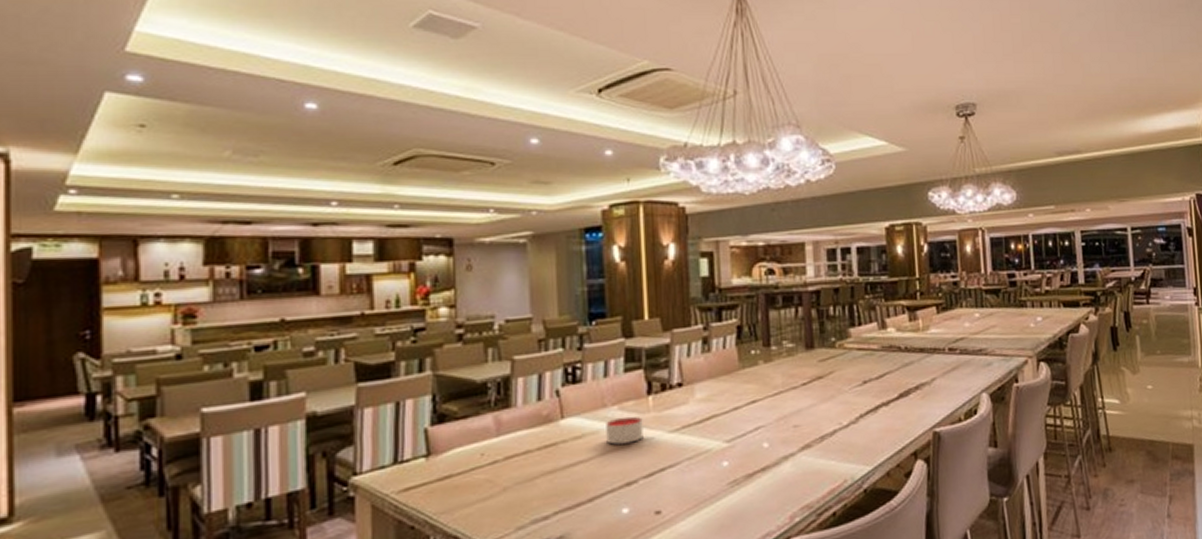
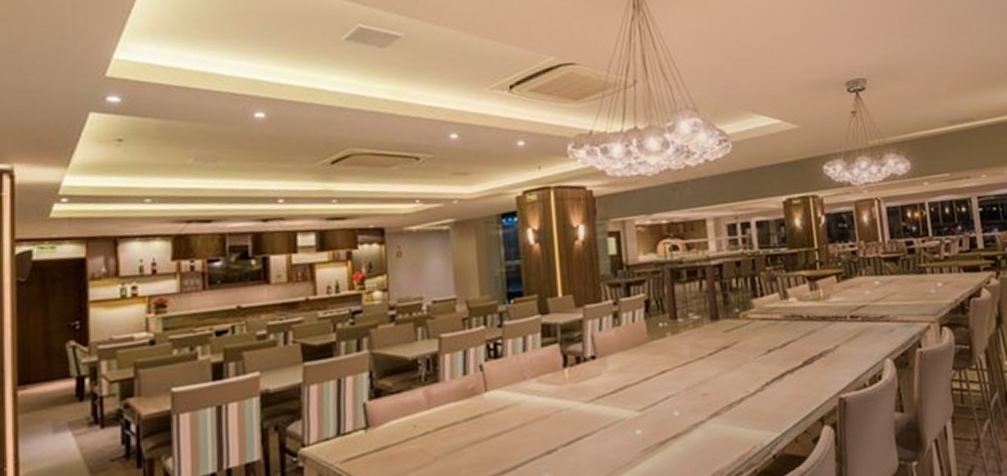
candle: present [606,416,644,445] -> none [526,388,561,415]

